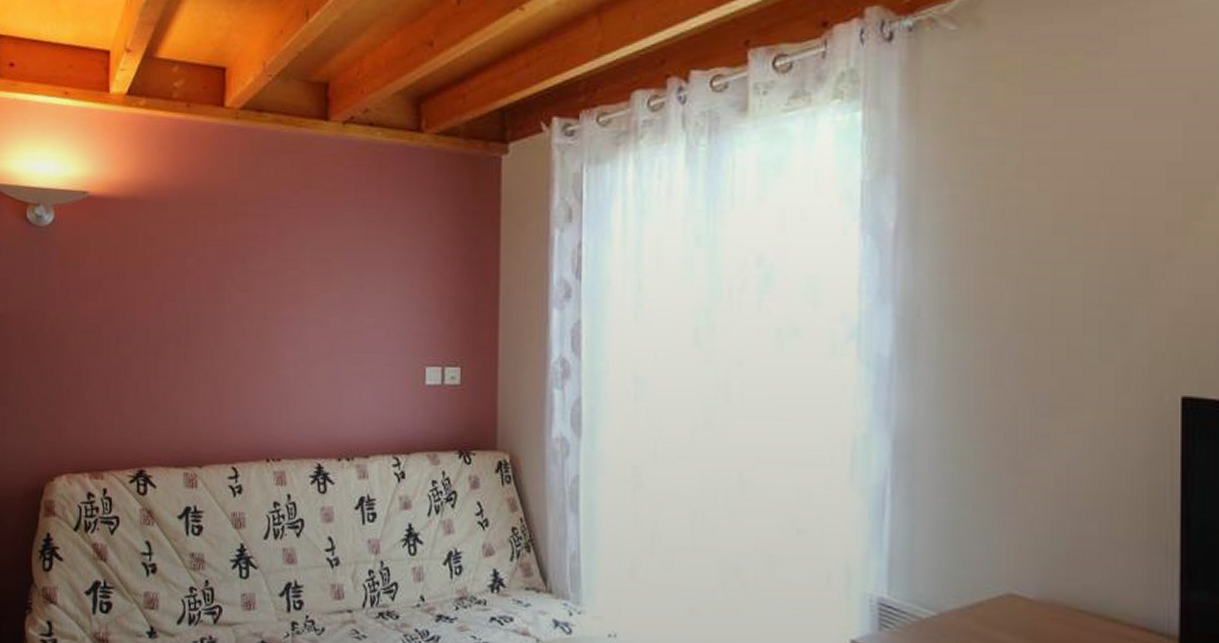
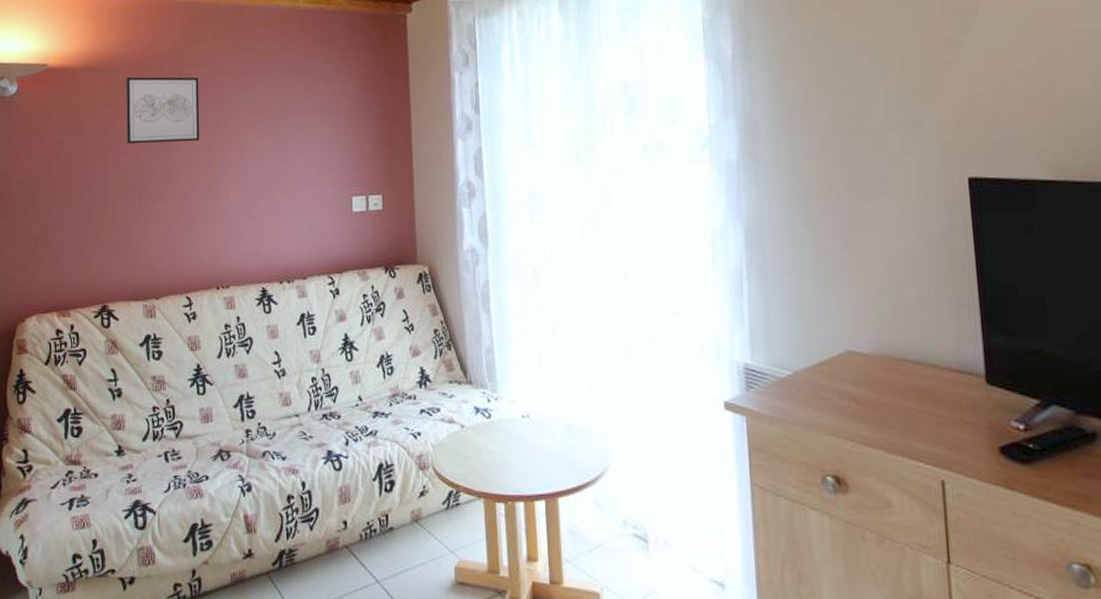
wall art: none [173,211,257,291] -> present [126,77,200,144]

